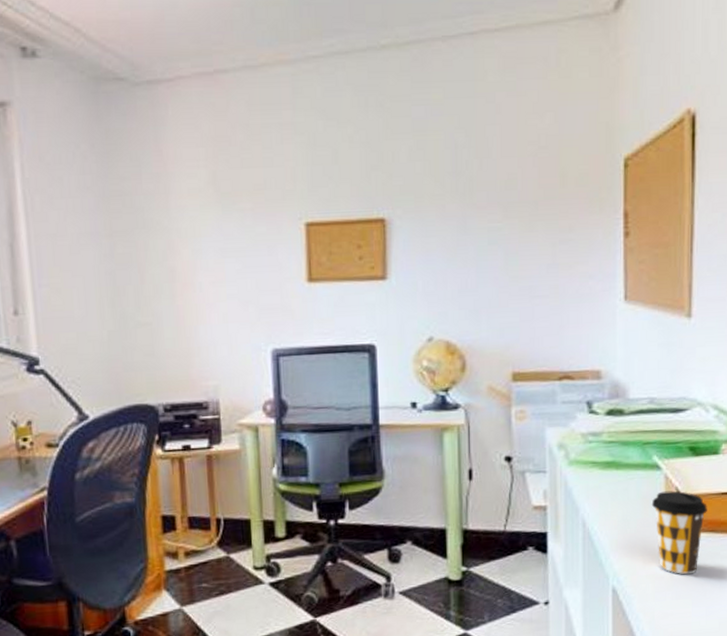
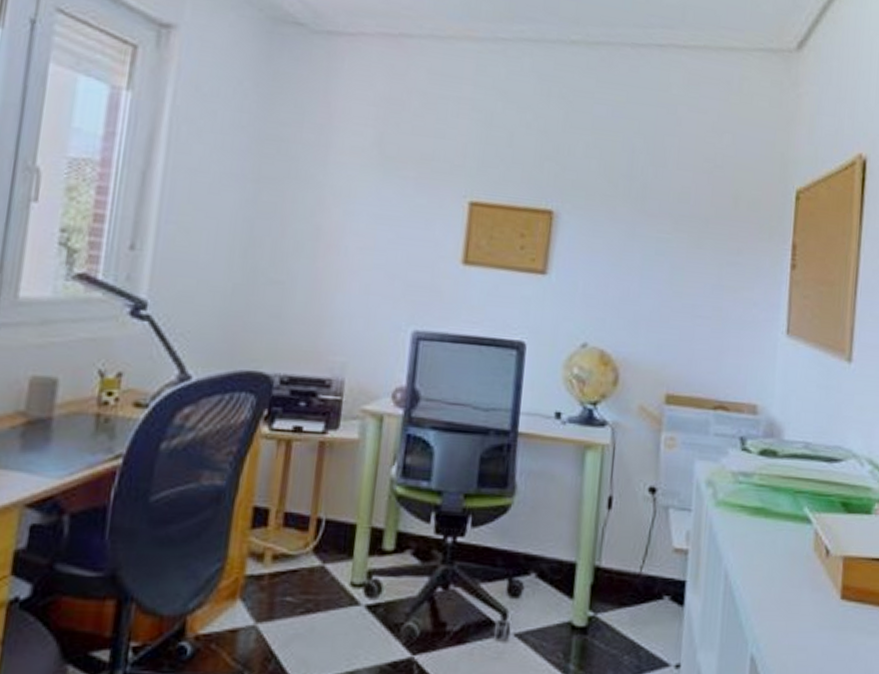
coffee cup: present [651,490,707,575] -> none [798,549,857,649]

